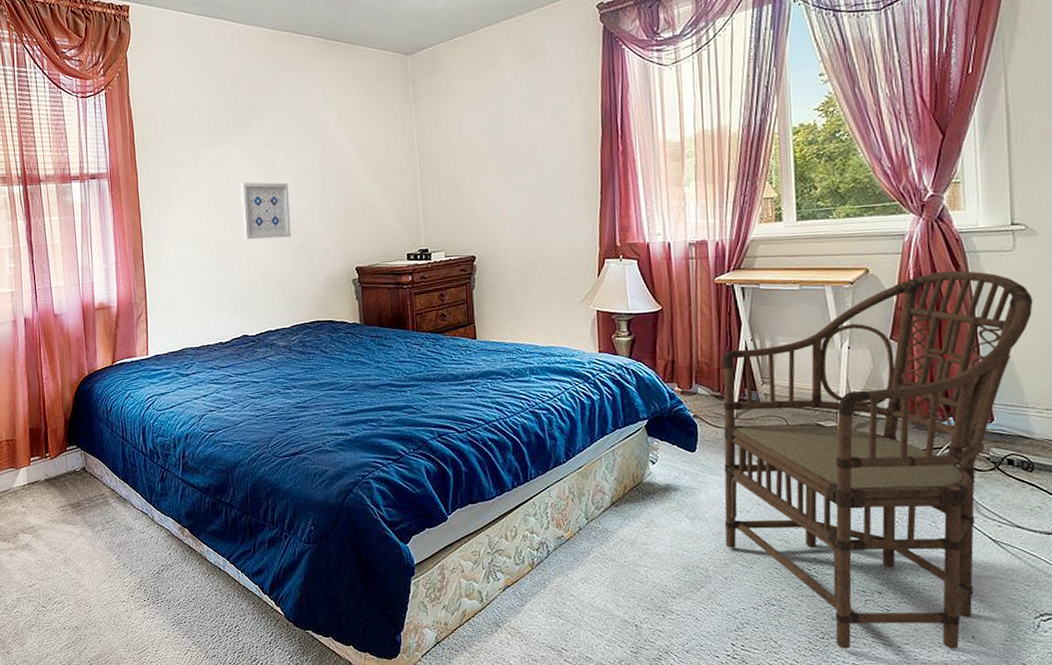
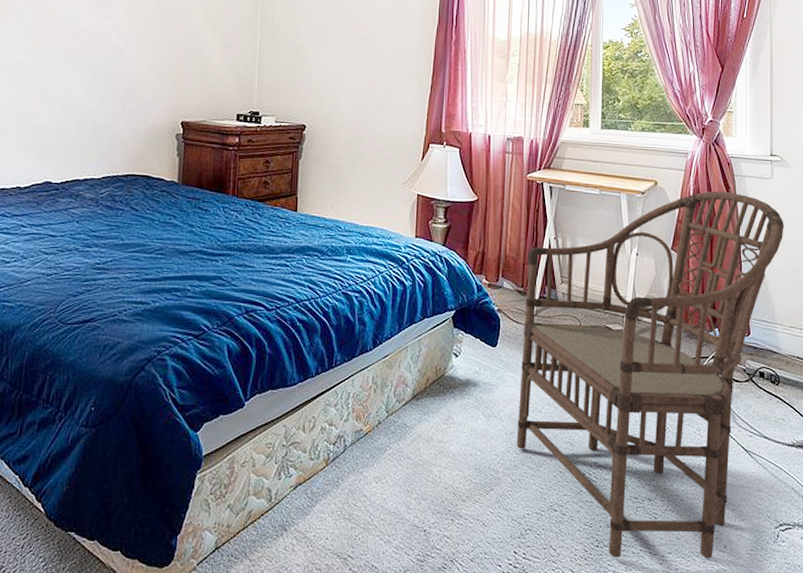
wall art: present [240,182,292,240] -> none [63,15,121,80]

